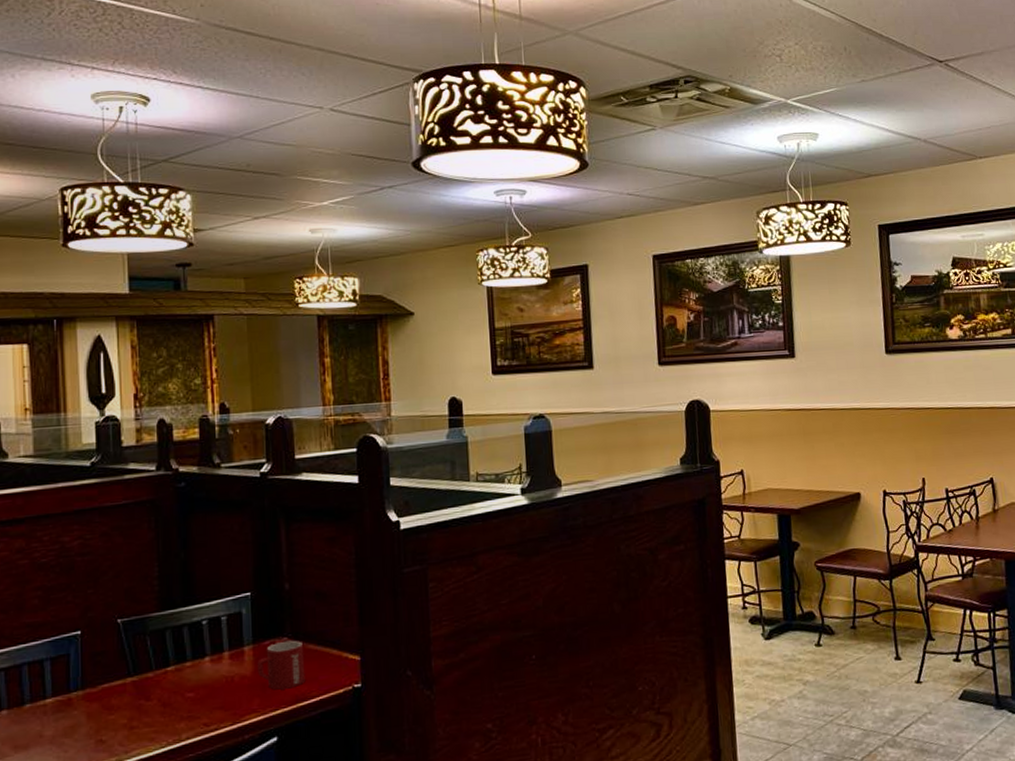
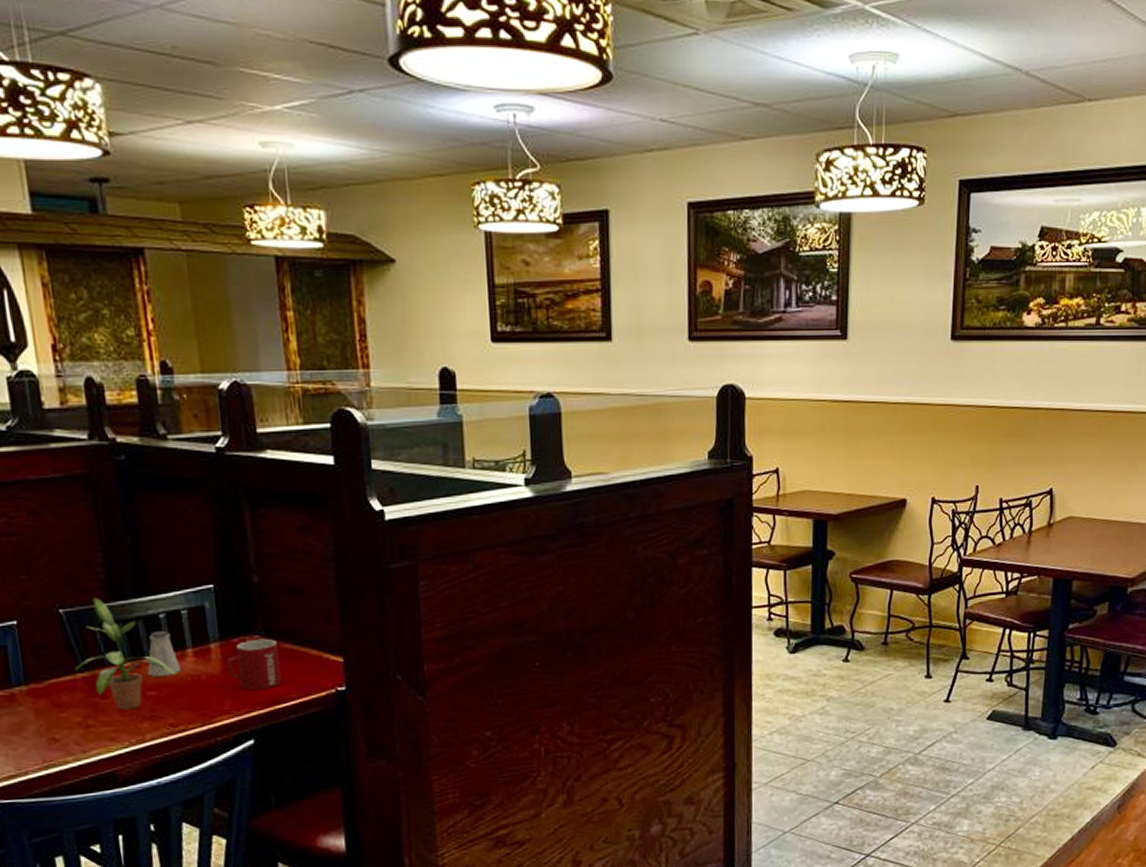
potted plant: none [126,607,213,712] -> present [75,597,176,711]
saltshaker: none [188,636,217,679] -> present [147,631,181,677]

